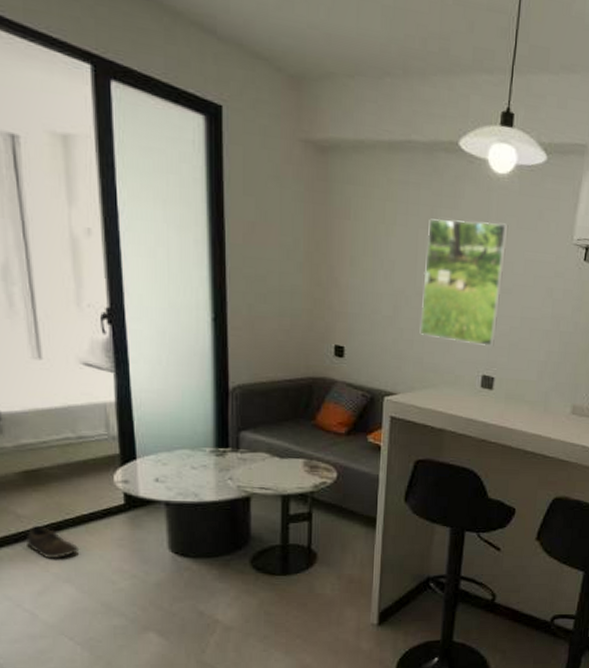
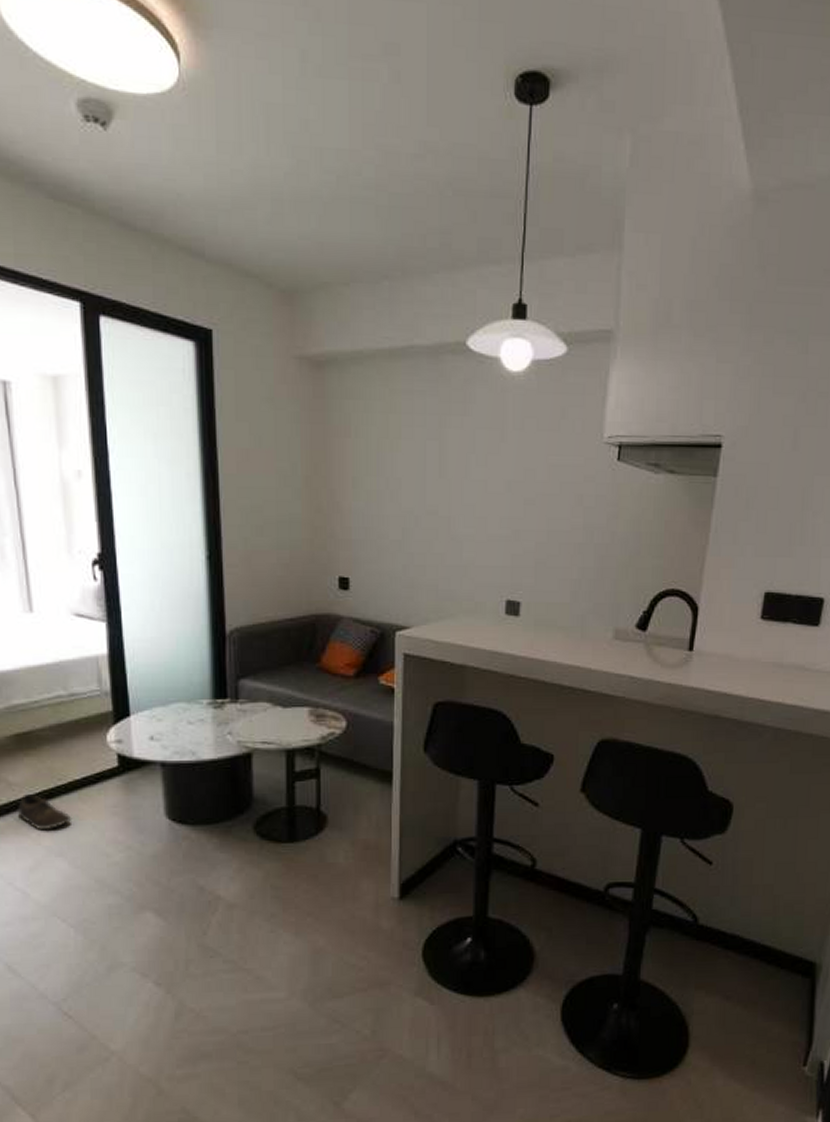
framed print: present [419,218,509,347] -> none [432,426,527,567]

